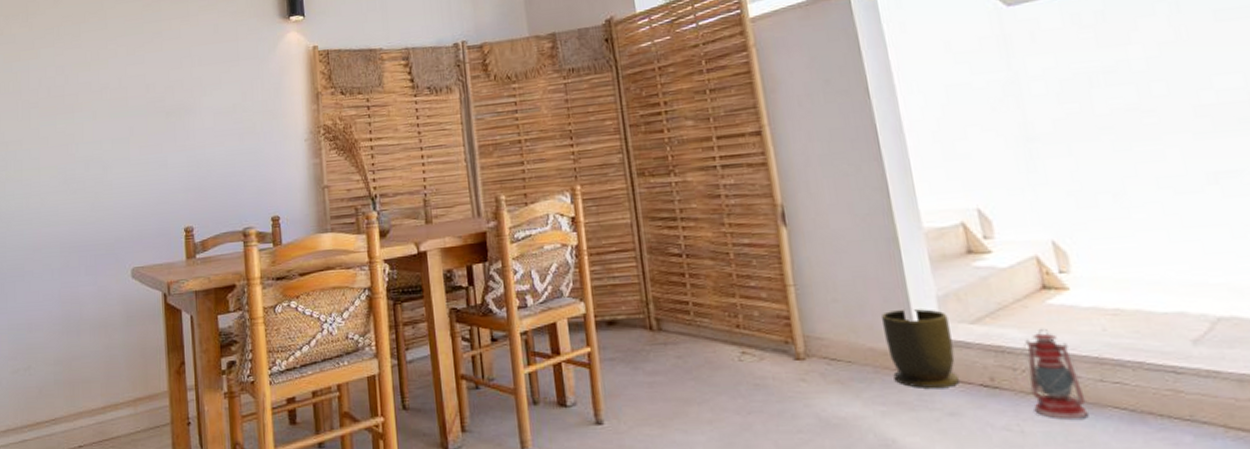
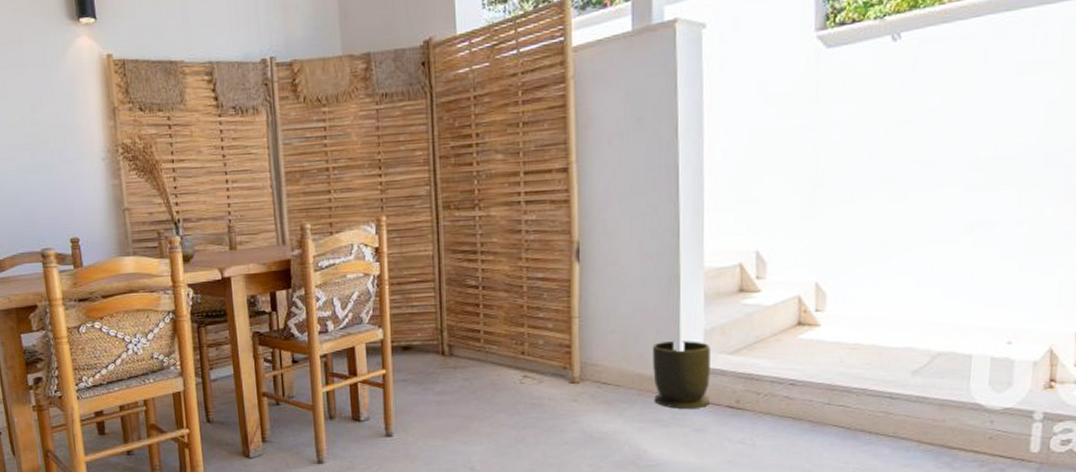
lantern: present [1013,328,1088,420] -> none [758,359,812,435]

